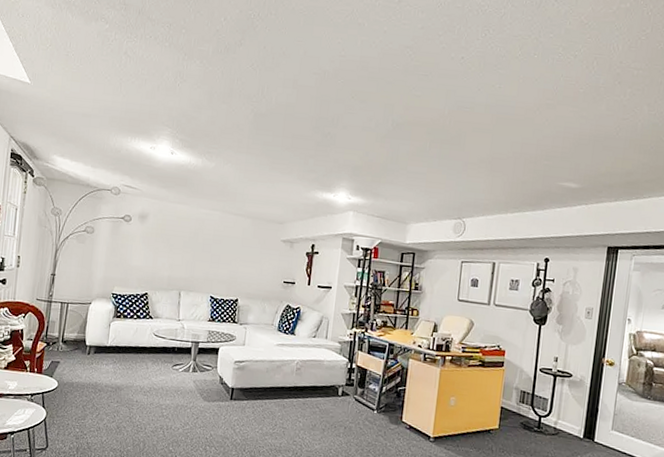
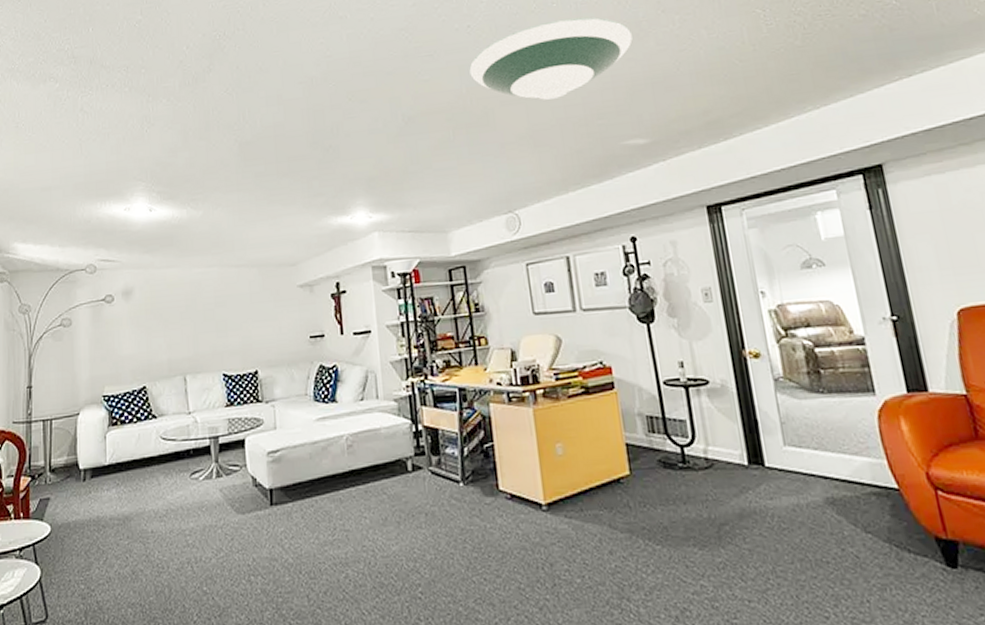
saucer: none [454,69,590,136] -> present [469,17,633,100]

